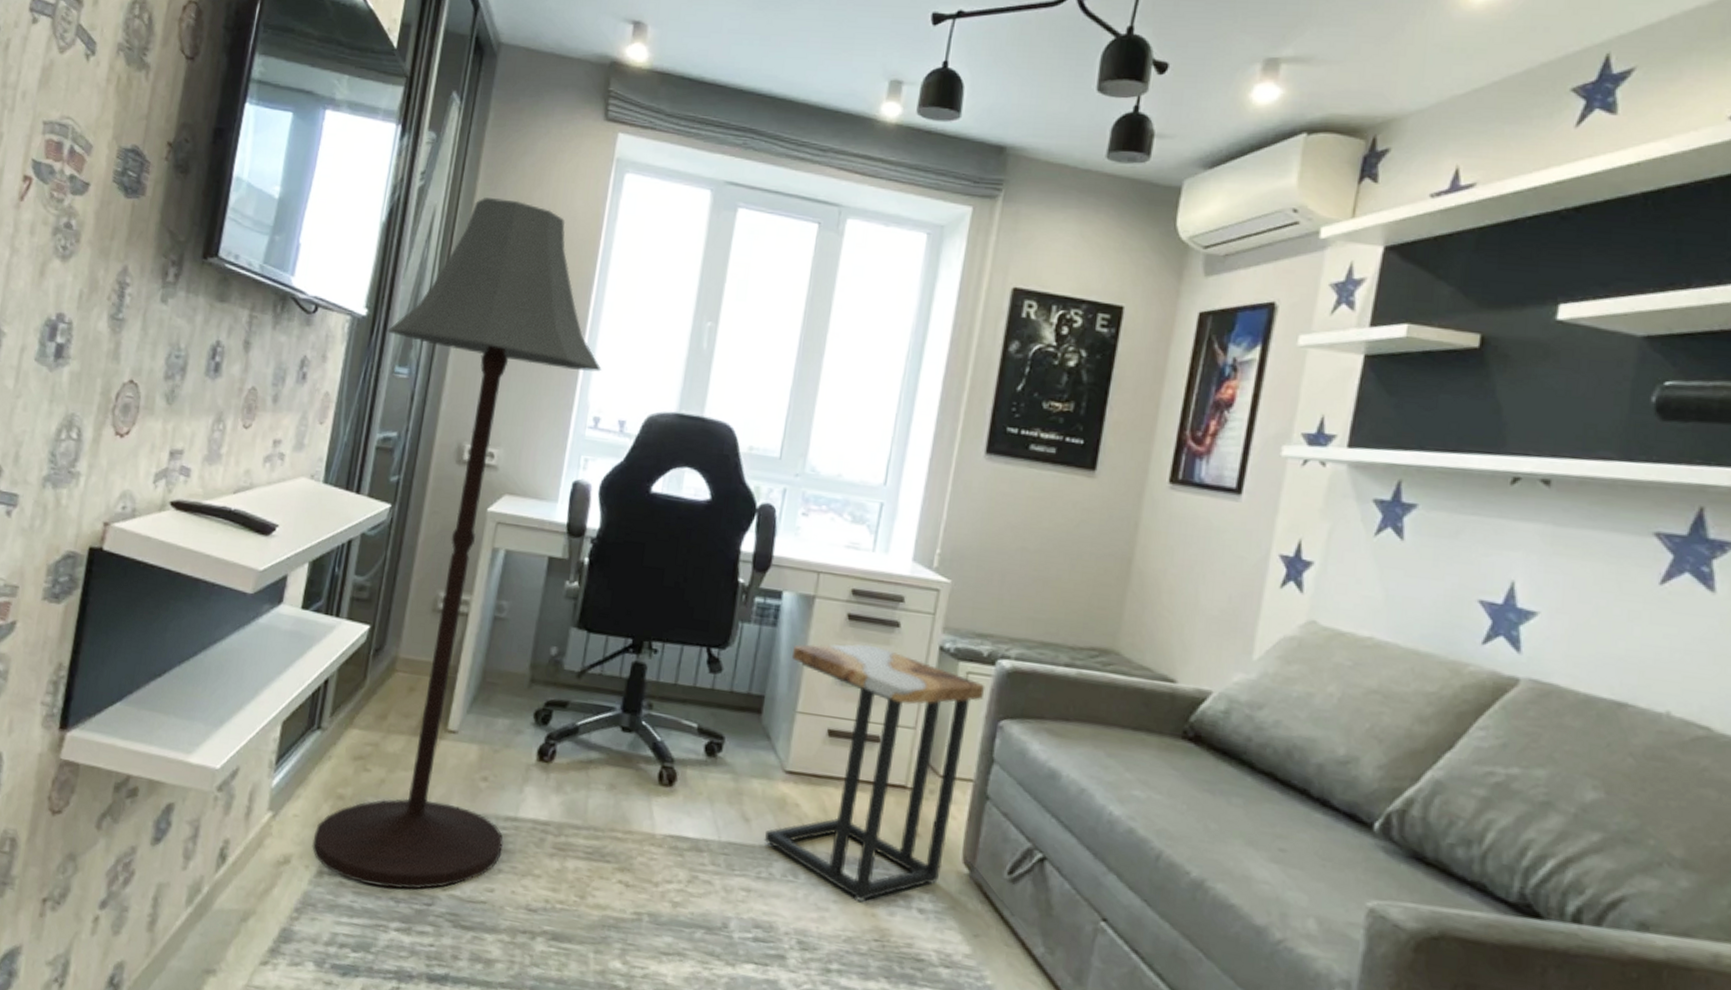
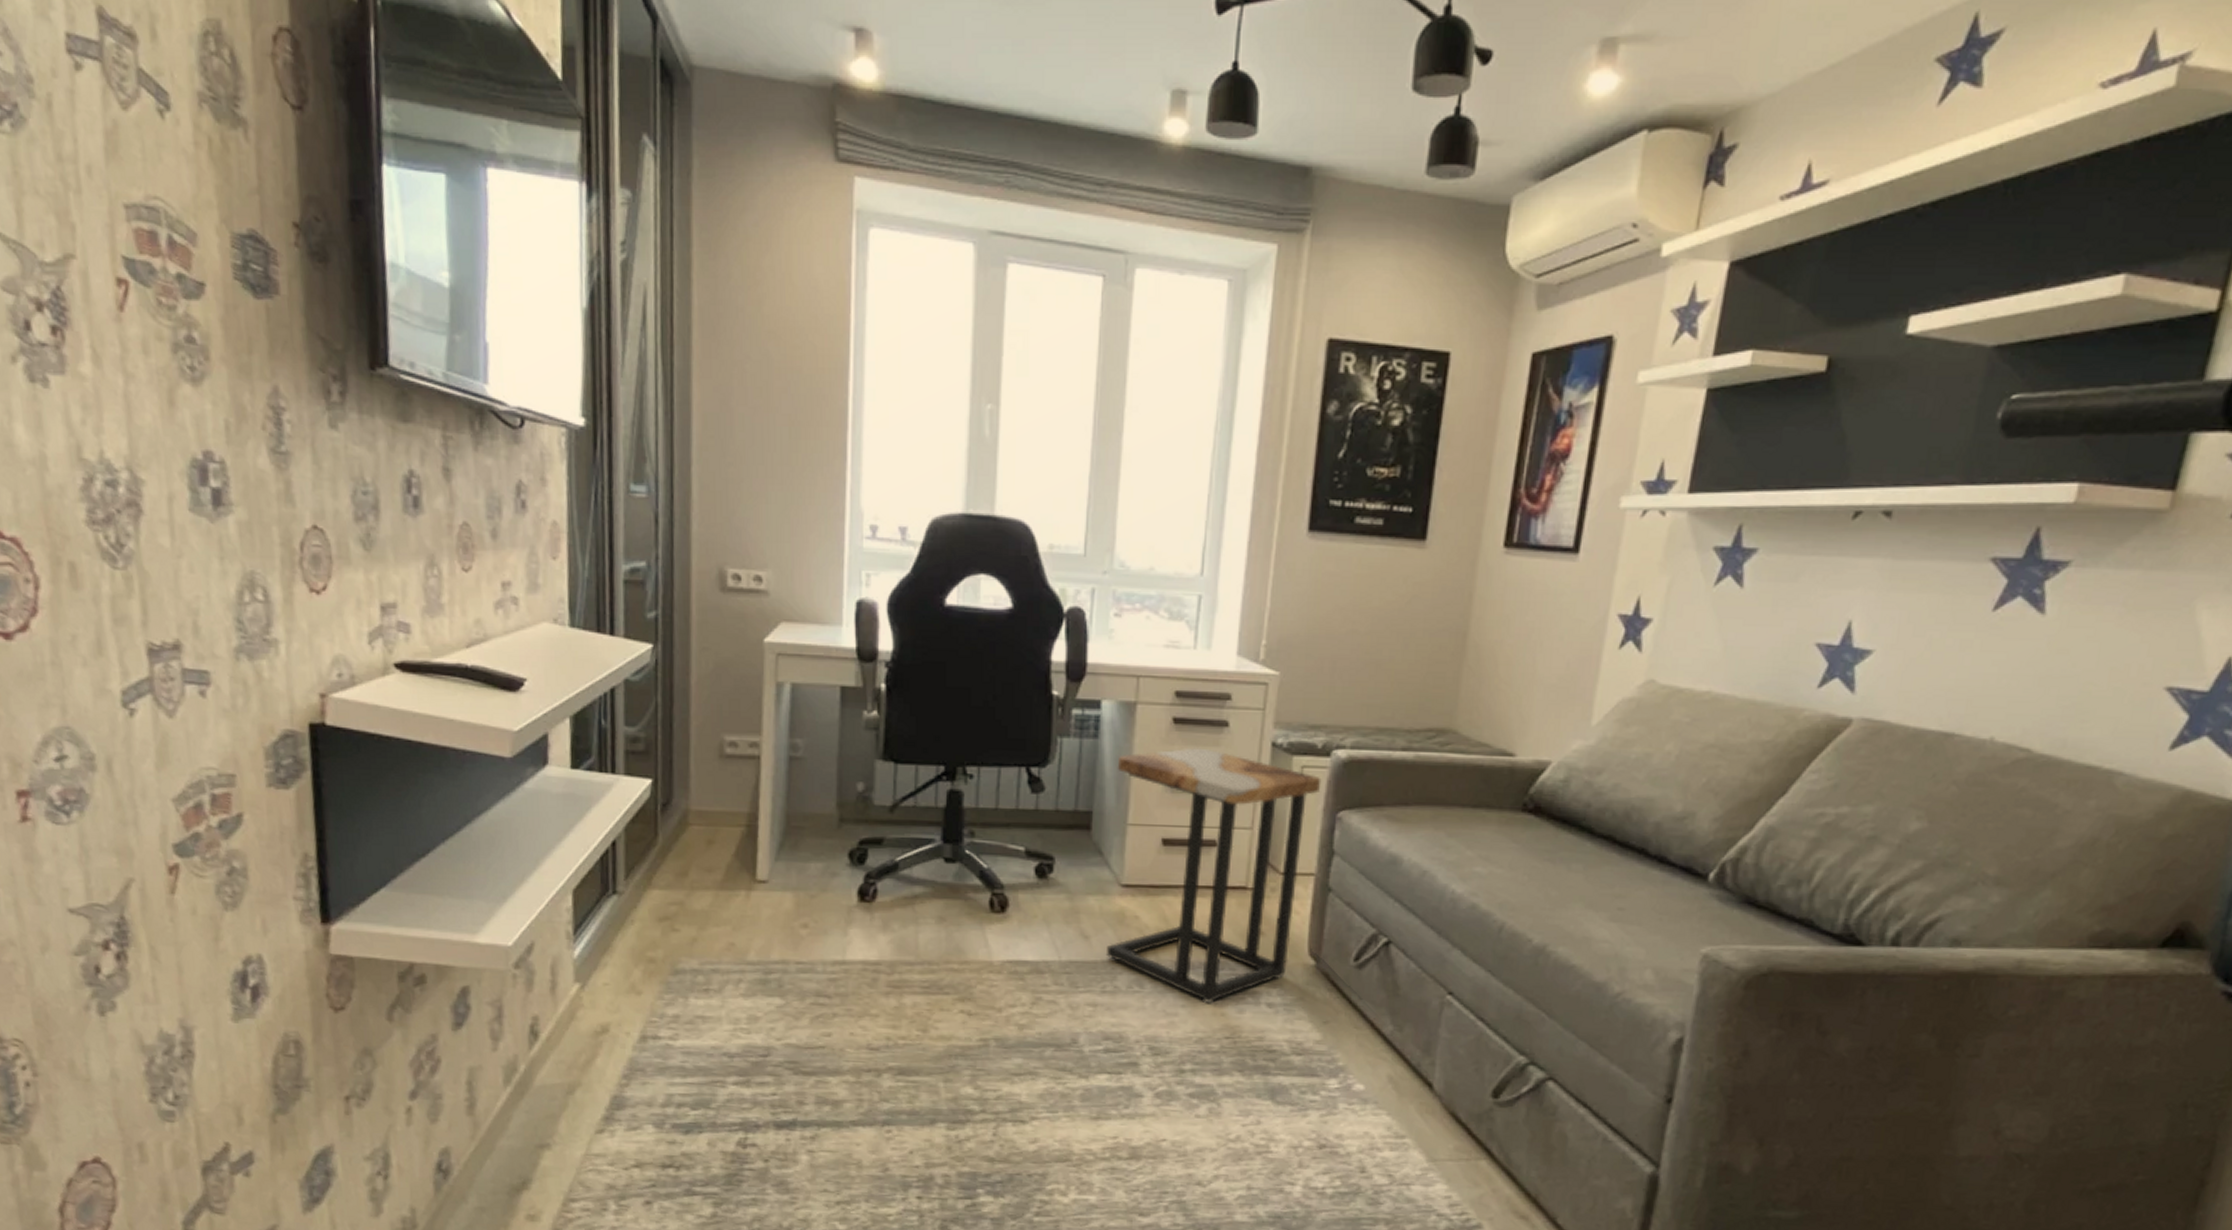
floor lamp: present [312,198,602,890] -> none [613,270,872,1045]

